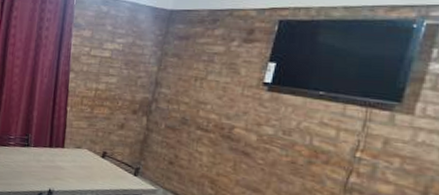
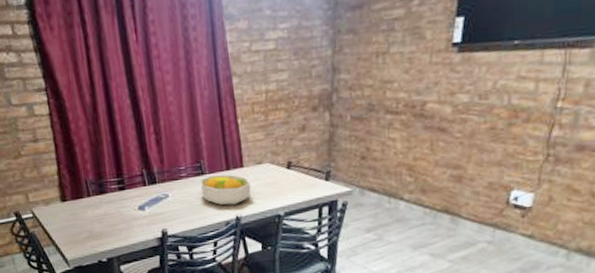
fruit bowl: none [24,149,68,179] -> present [199,174,251,206]

